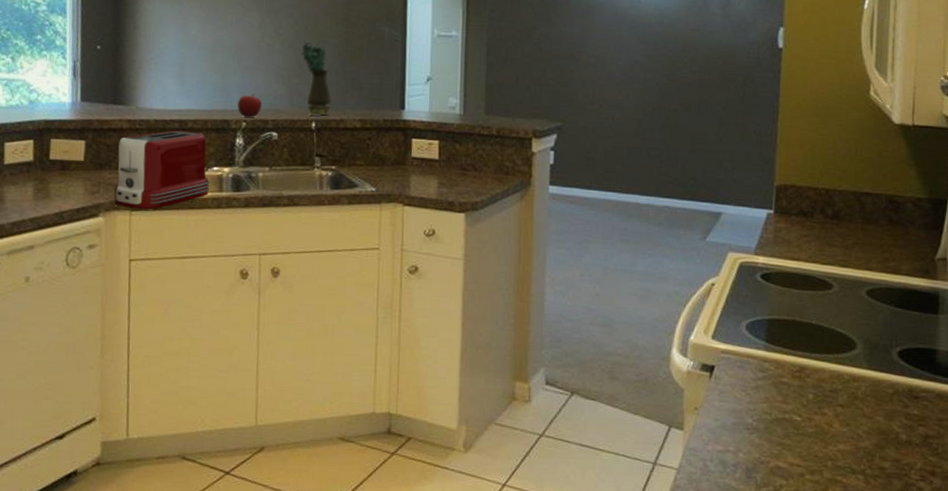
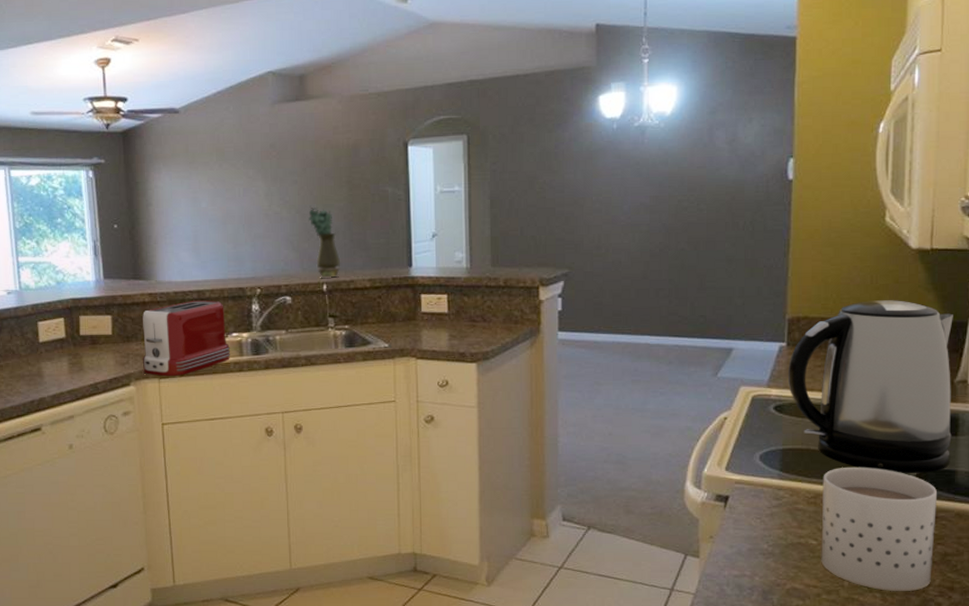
fruit: present [238,94,262,117] -> none [251,261,274,284]
kettle: none [774,172,934,351] -> present [787,300,953,473]
mug: none [805,341,919,474] -> present [821,468,938,591]

